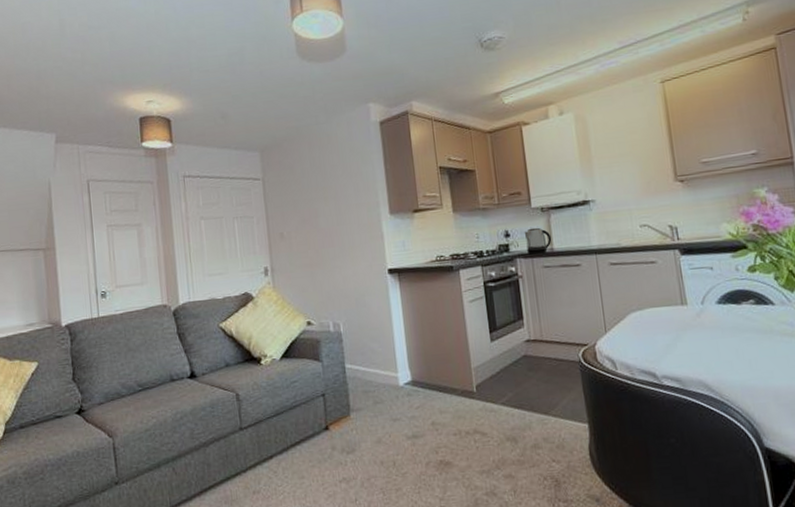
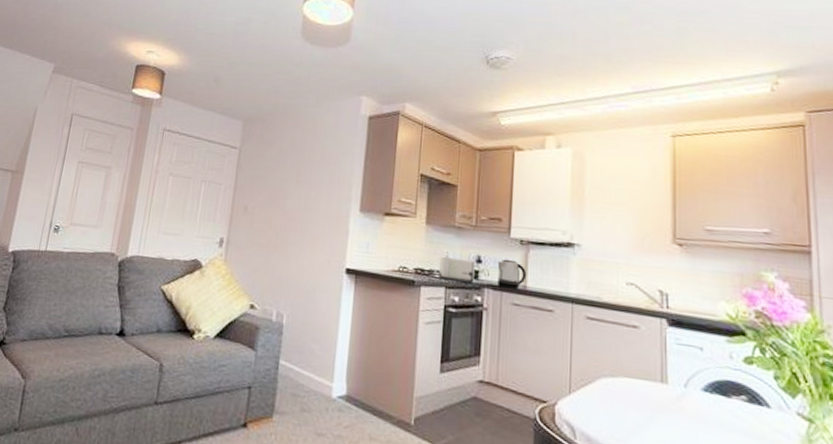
toaster: none [472,236,506,260] -> present [439,256,476,284]

